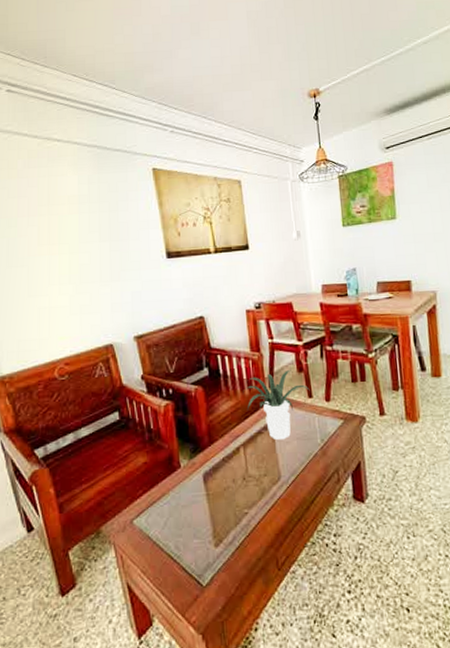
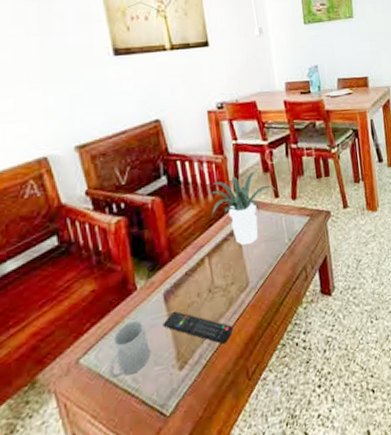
mug: none [156,494,190,543] -> present [109,319,150,379]
remote control: none [201,492,264,531] -> present [162,310,233,344]

